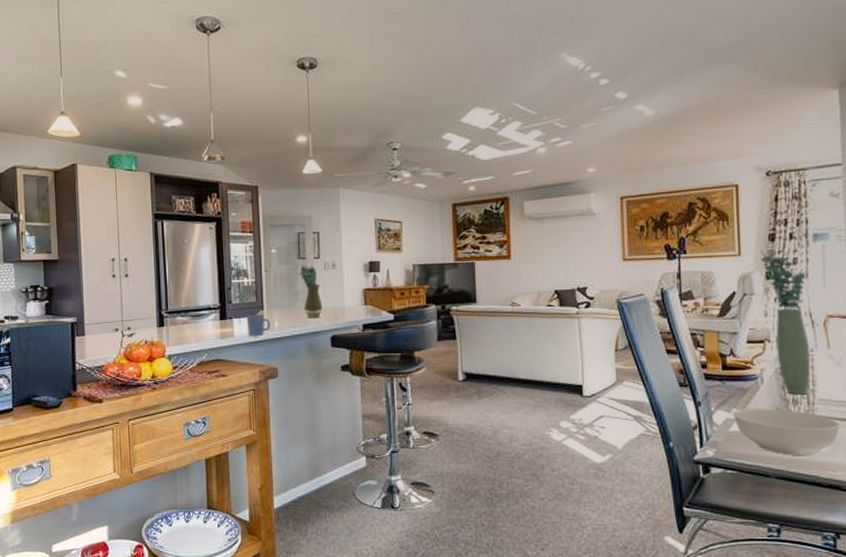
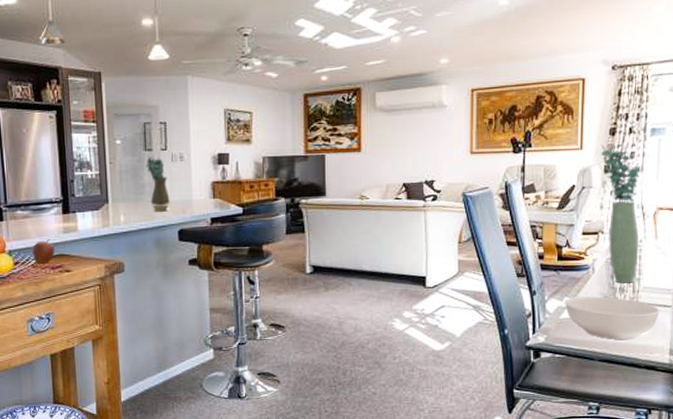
fruit: none [190,344,212,368] -> present [31,239,55,264]
mug: present [247,314,271,337] -> none [91,208,117,232]

